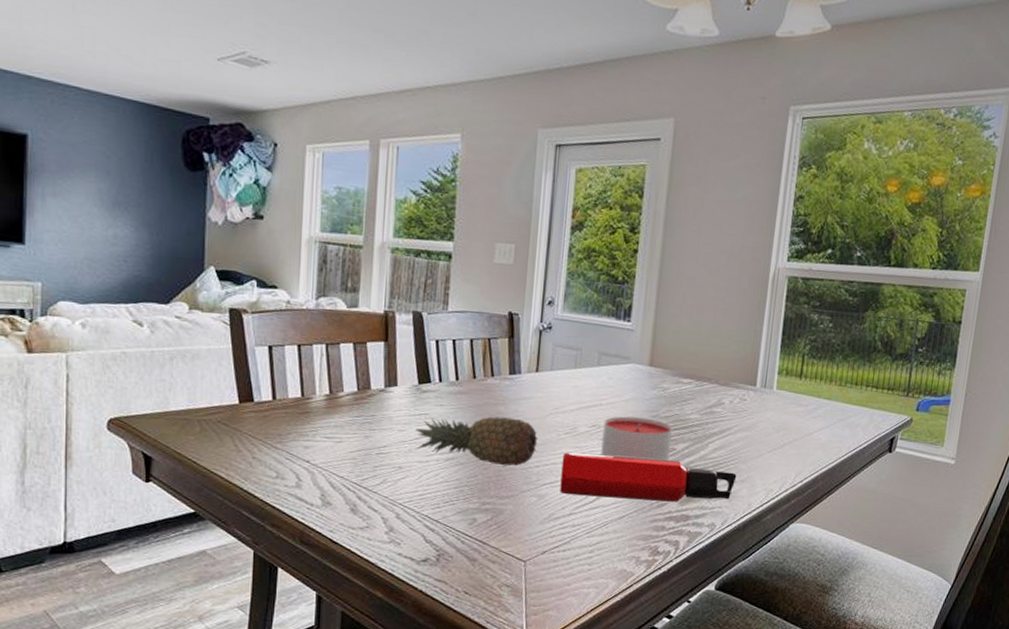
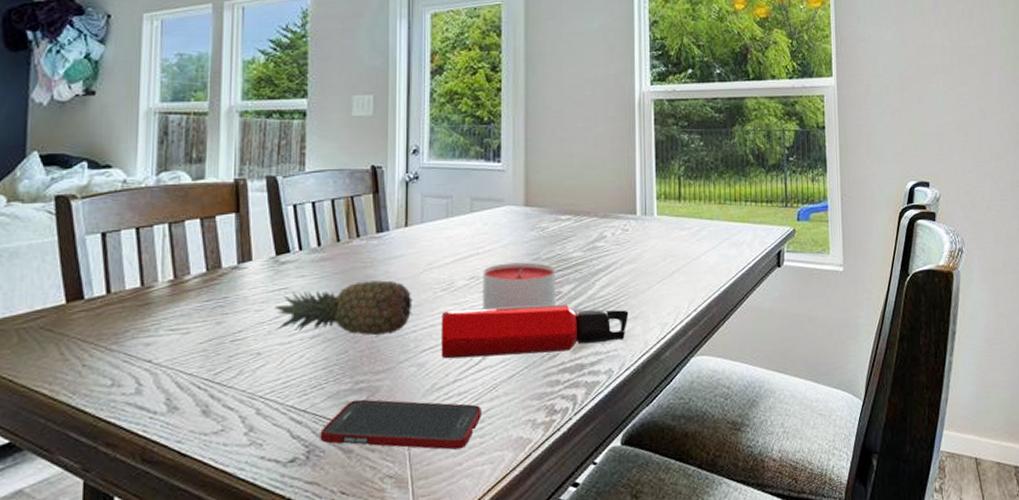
cell phone: none [449,518,592,572] -> present [320,399,481,450]

